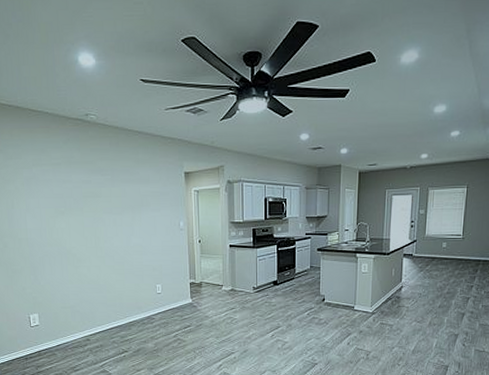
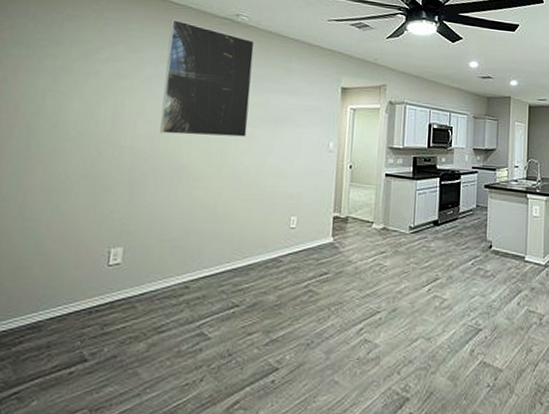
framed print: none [33,126,112,226] -> present [160,19,255,137]

